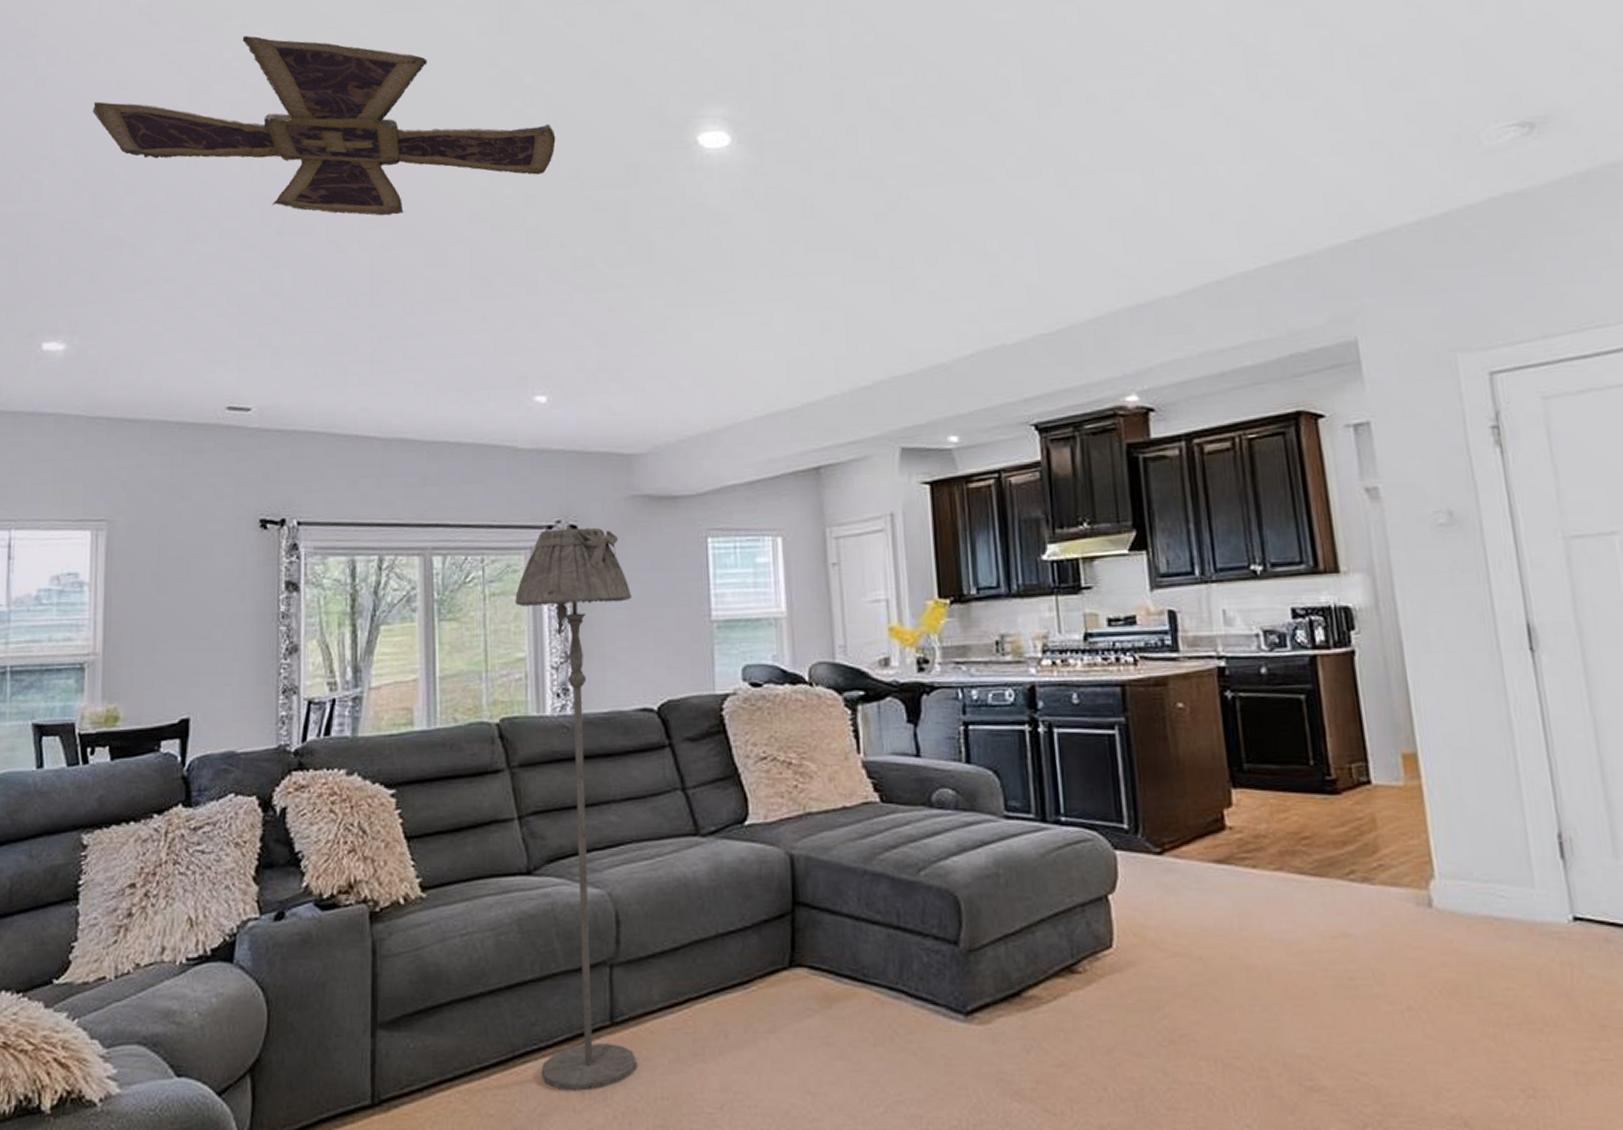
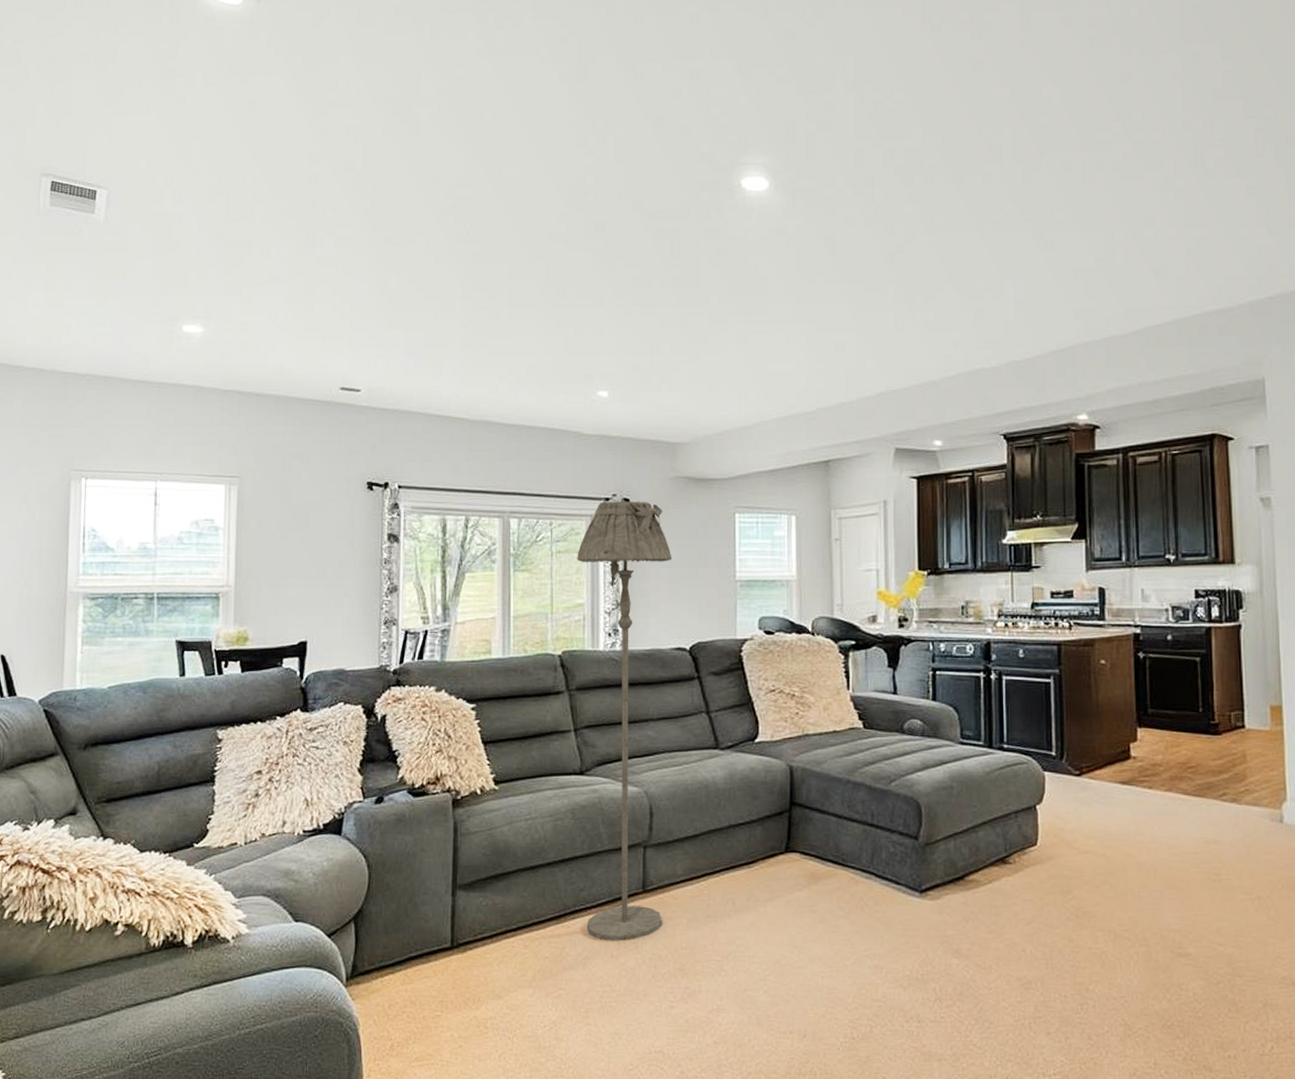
ceiling fan: present [92,36,556,216] -> none [225,70,623,233]

